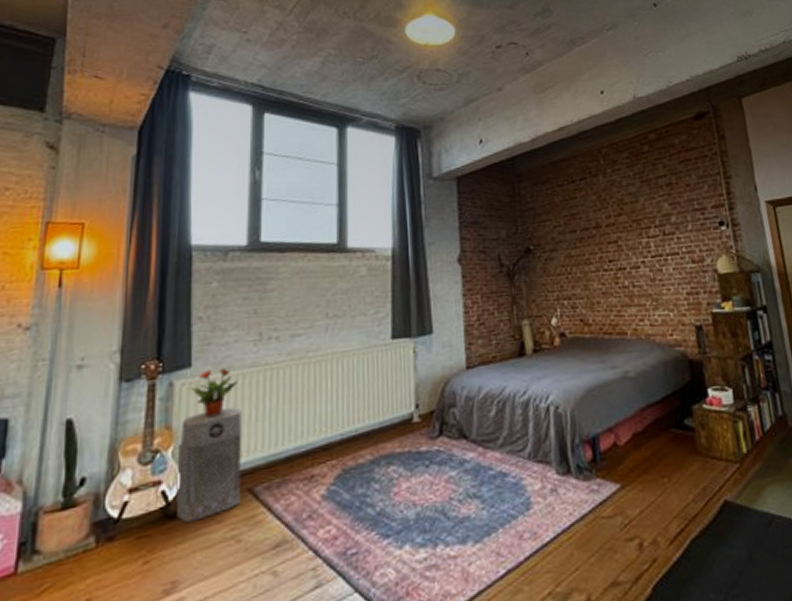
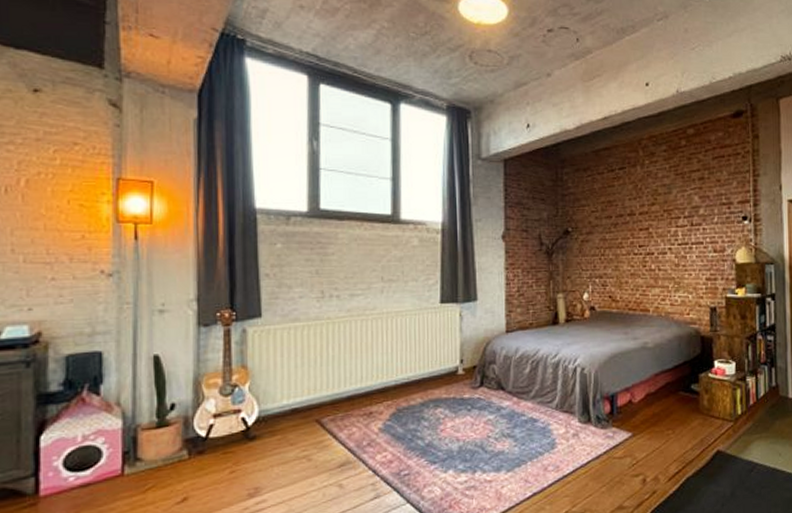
air purifier: present [176,407,241,523] -> none [253,354,310,443]
potted plant: present [189,367,238,418] -> none [260,319,304,361]

